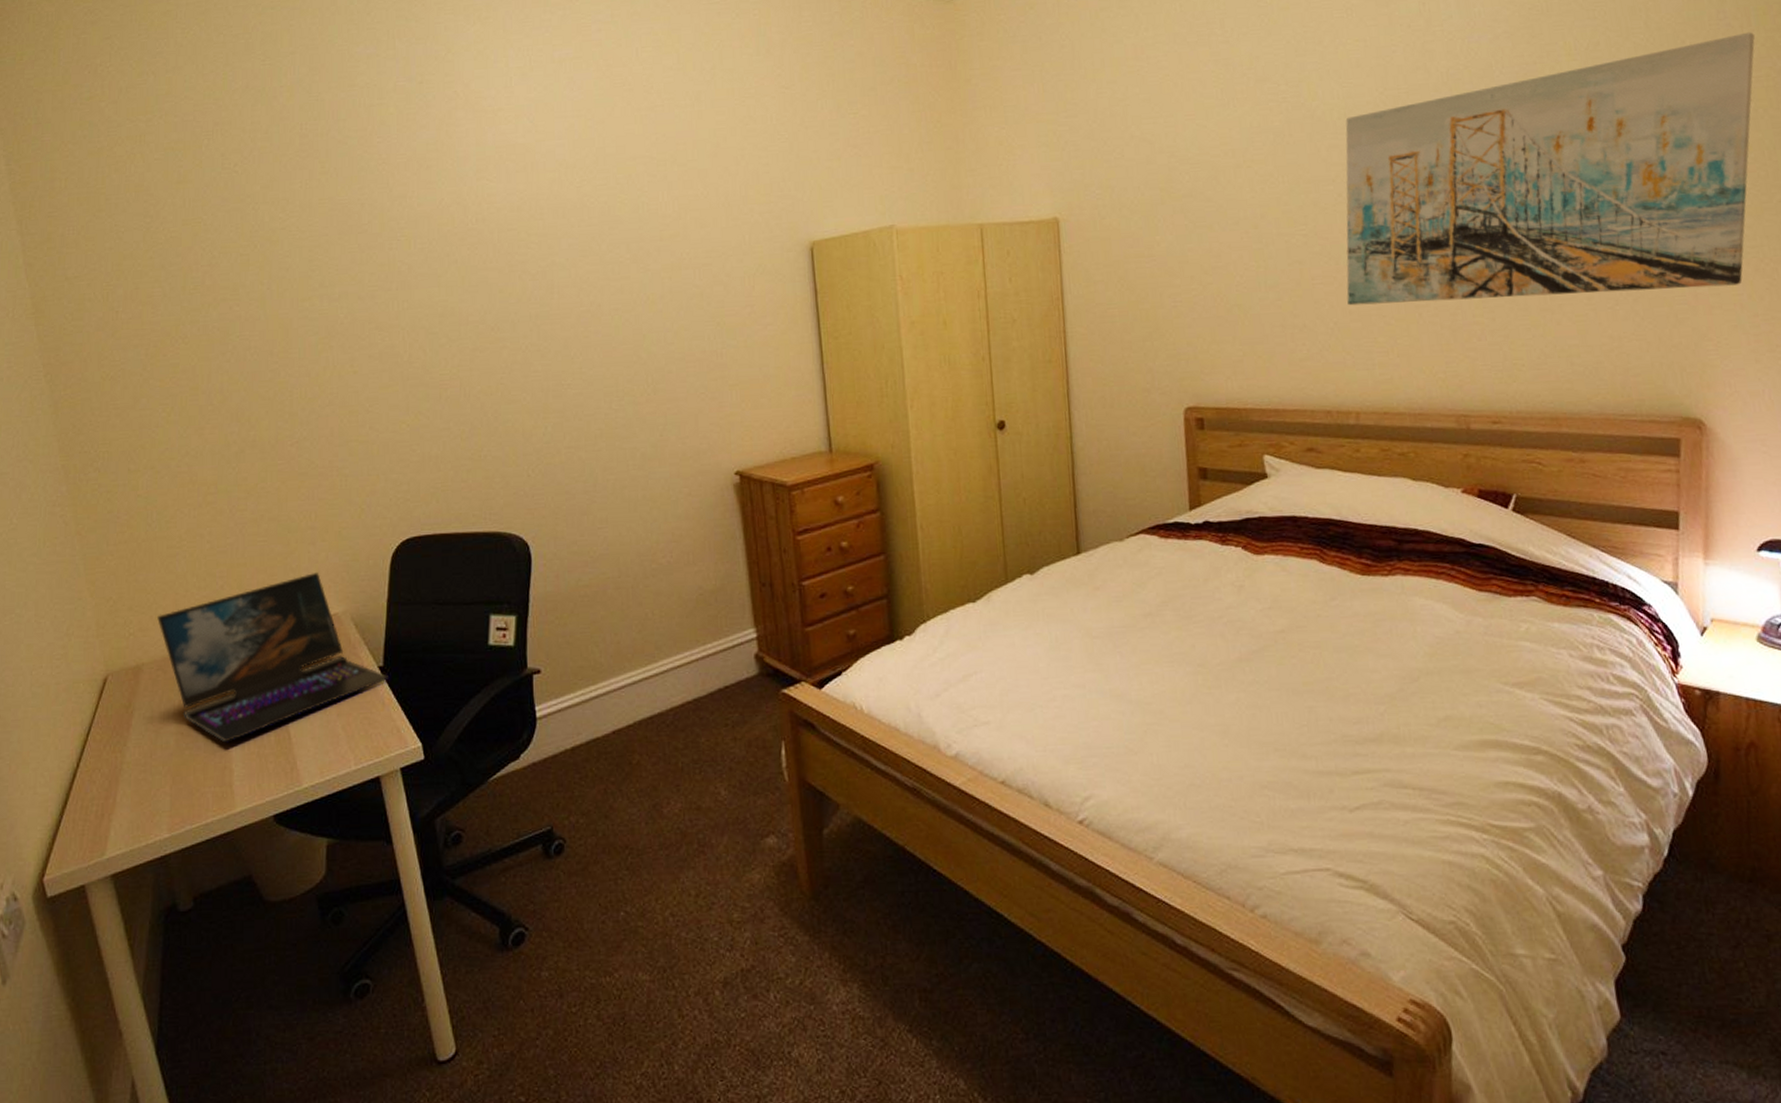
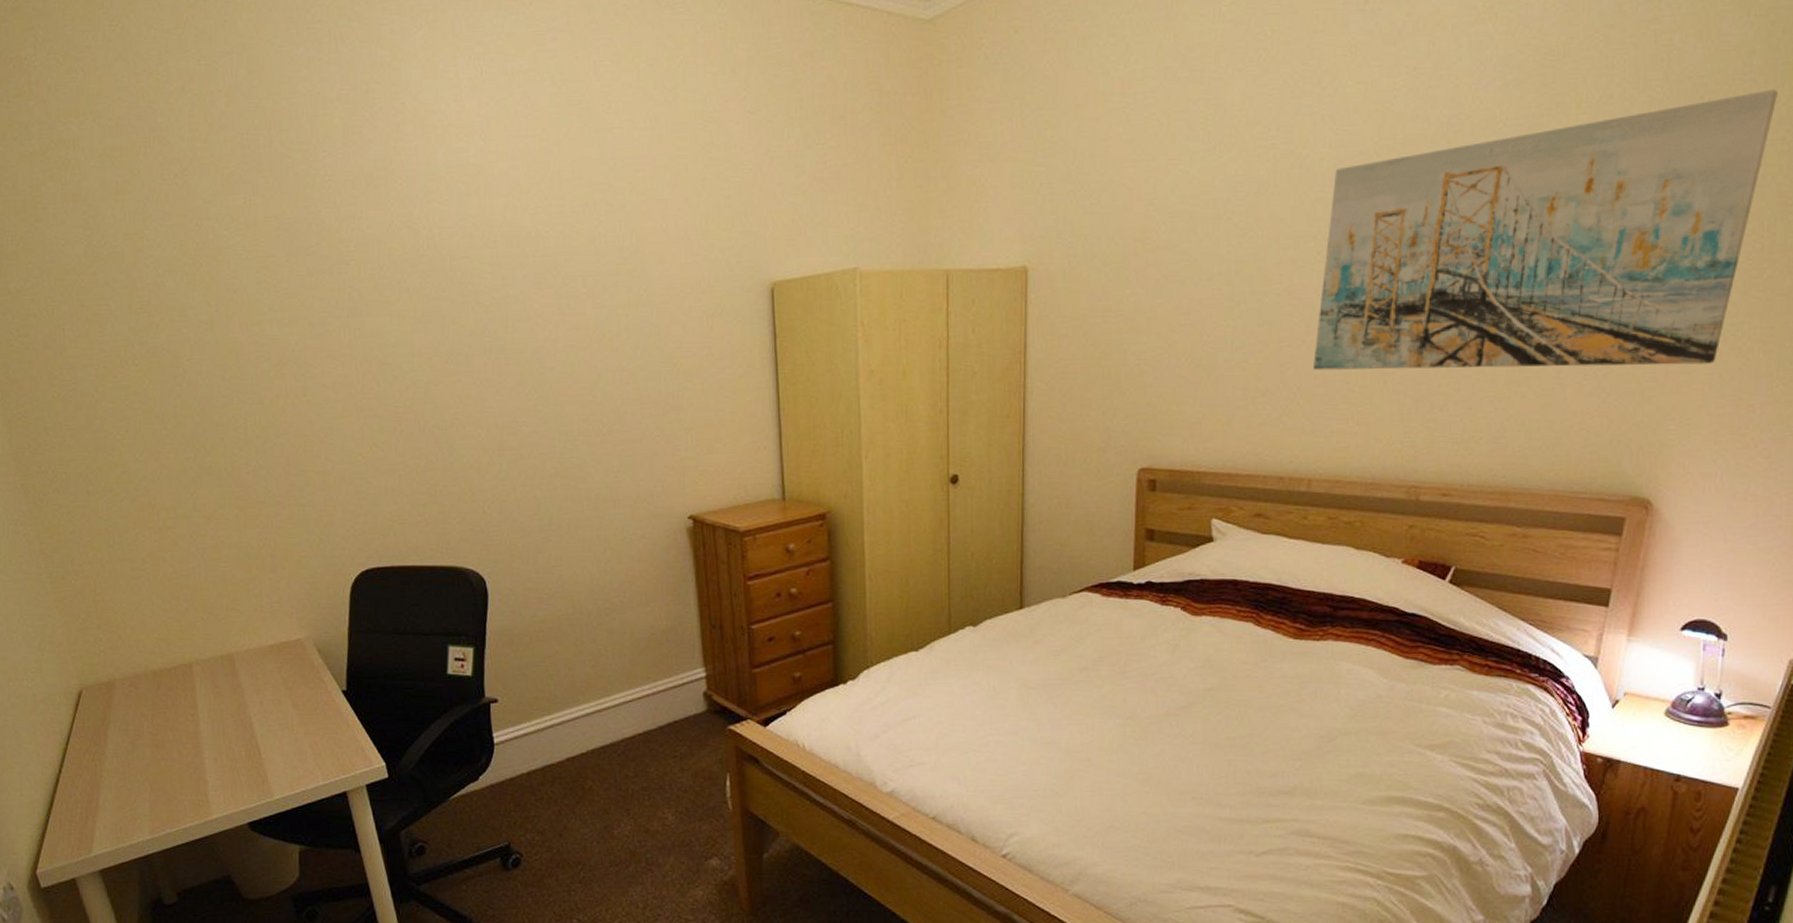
laptop: present [157,572,388,743] -> none [126,598,352,756]

